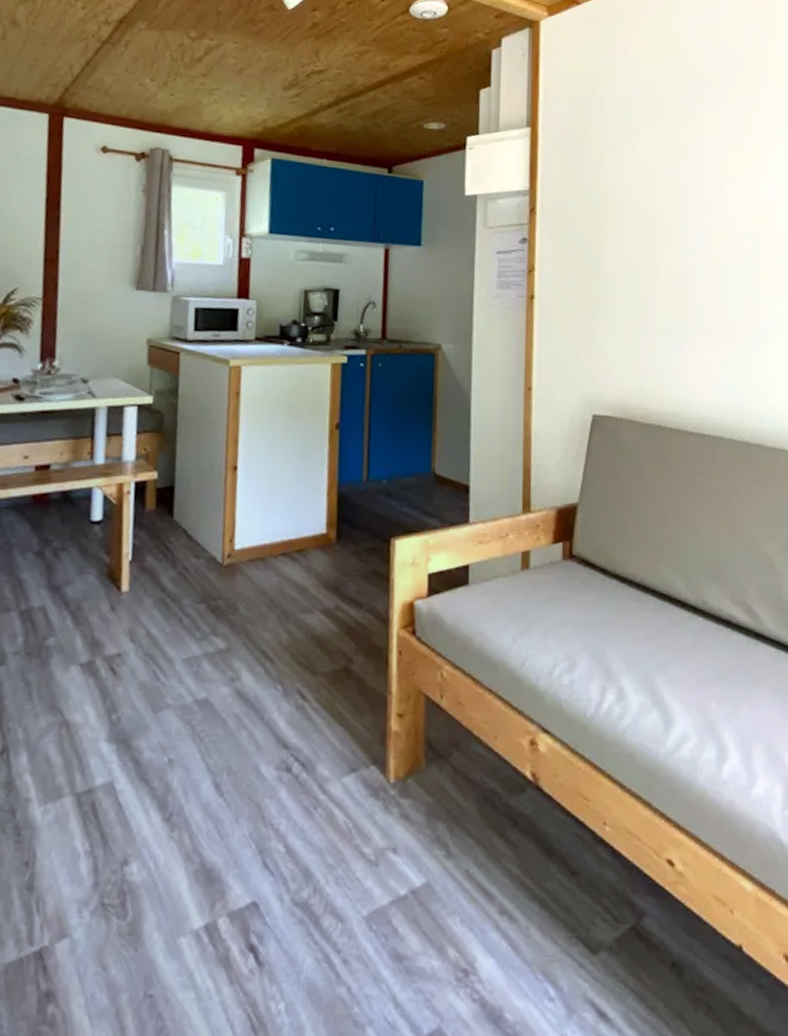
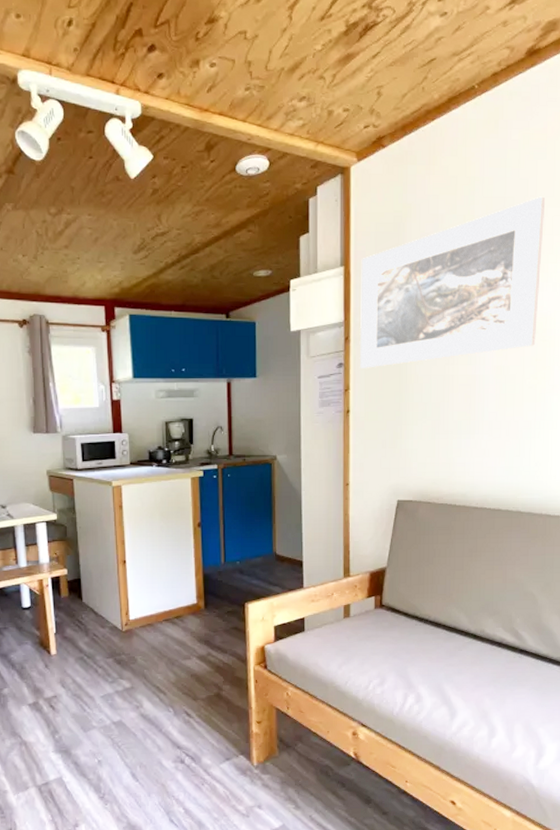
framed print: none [547,72,762,248] -> present [359,196,546,368]

